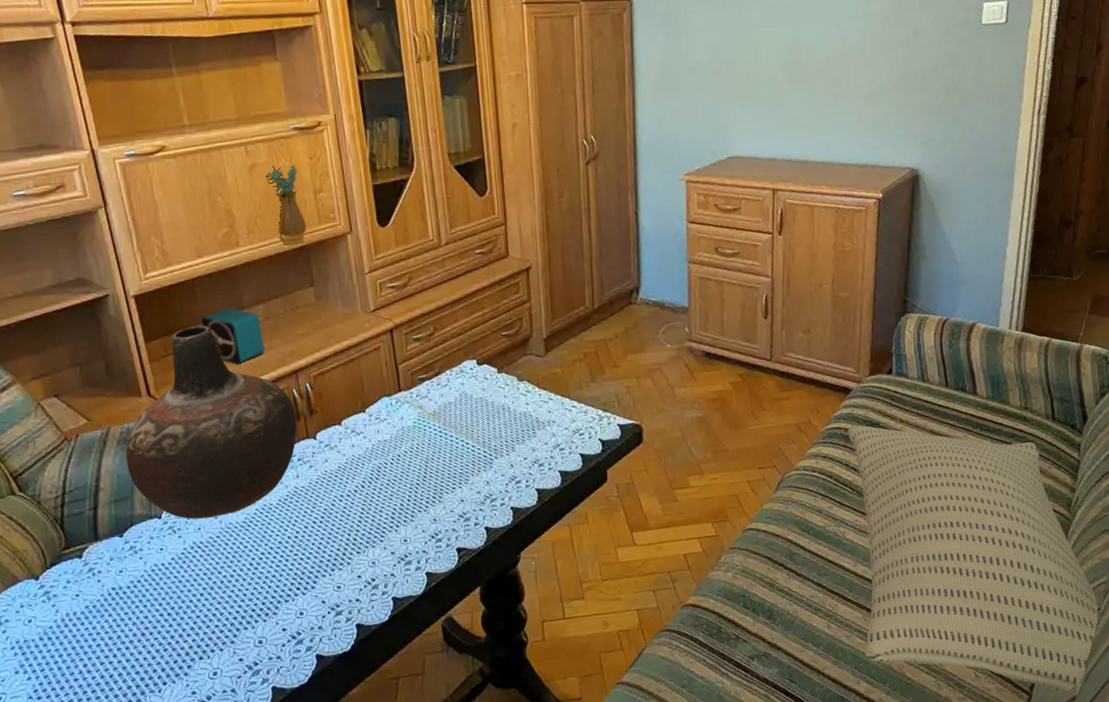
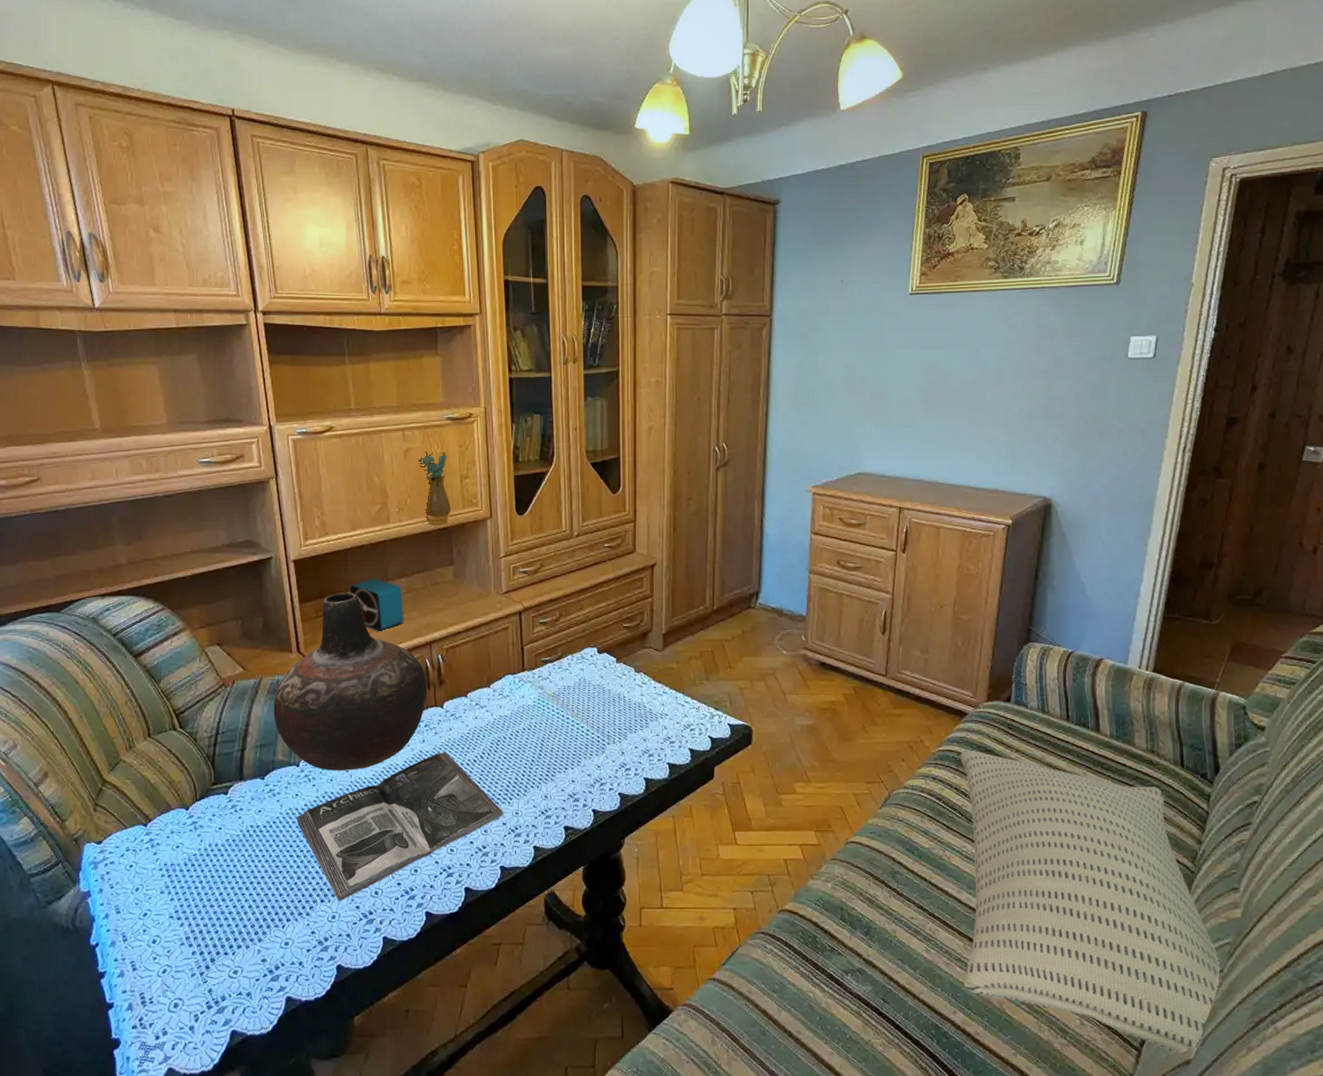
magazine: none [163,484,392,656] -> present [296,751,504,901]

